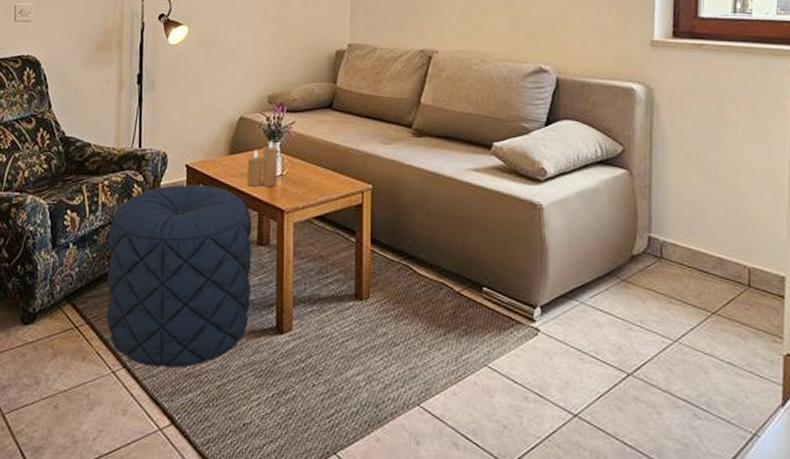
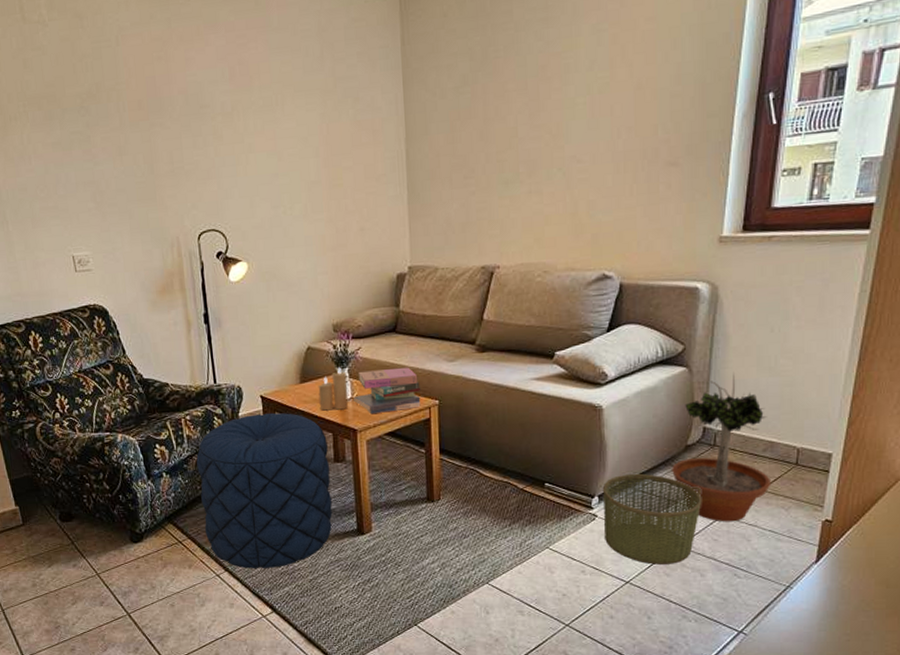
books: none [282,146,353,195] -> present [352,367,421,415]
basket: none [544,283,653,396] -> present [602,473,702,565]
potted tree: none [618,179,725,349] -> present [672,373,772,522]

